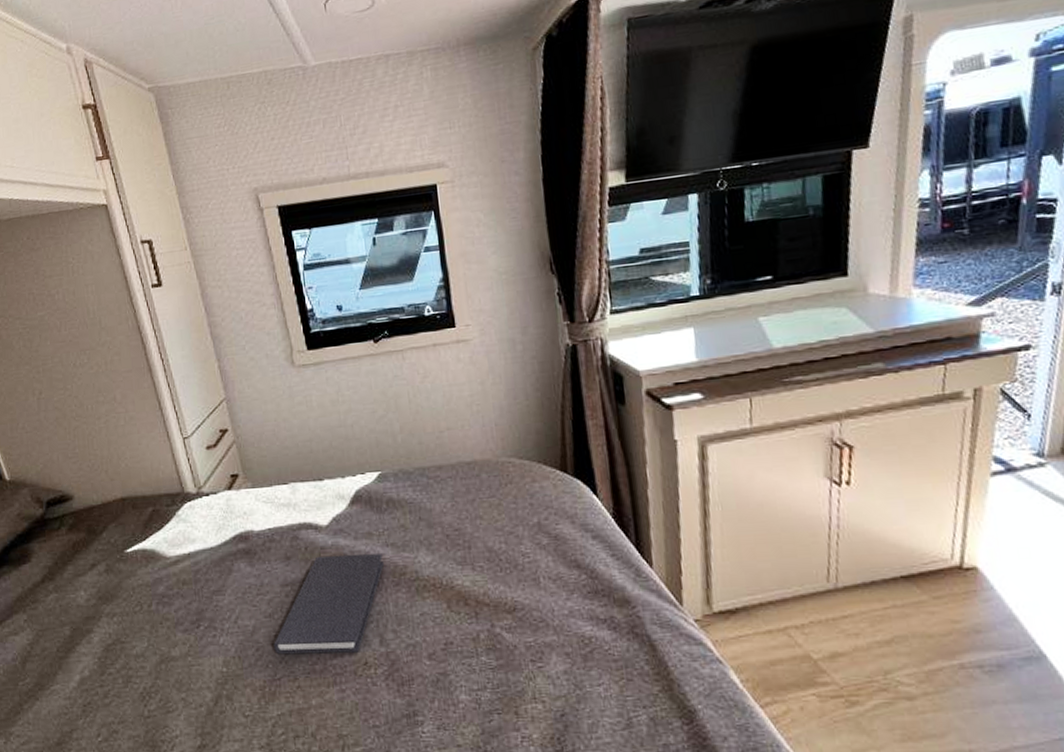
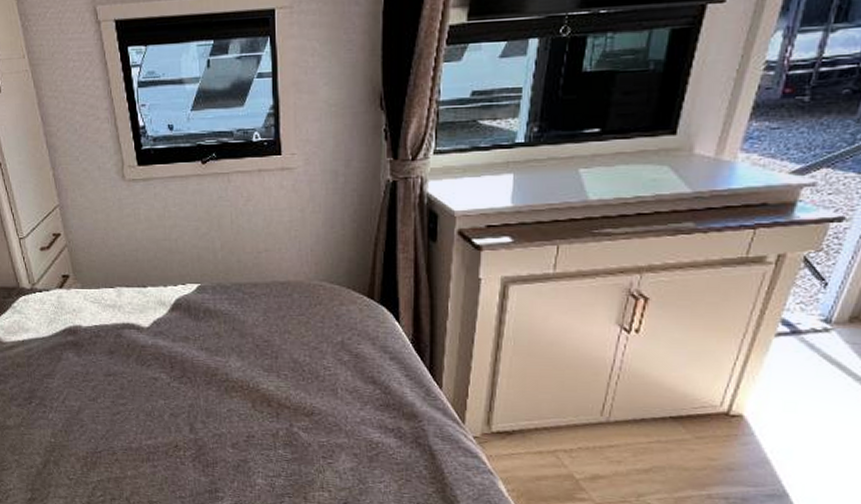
diary: present [274,554,385,655] -> none [96,353,198,437]

